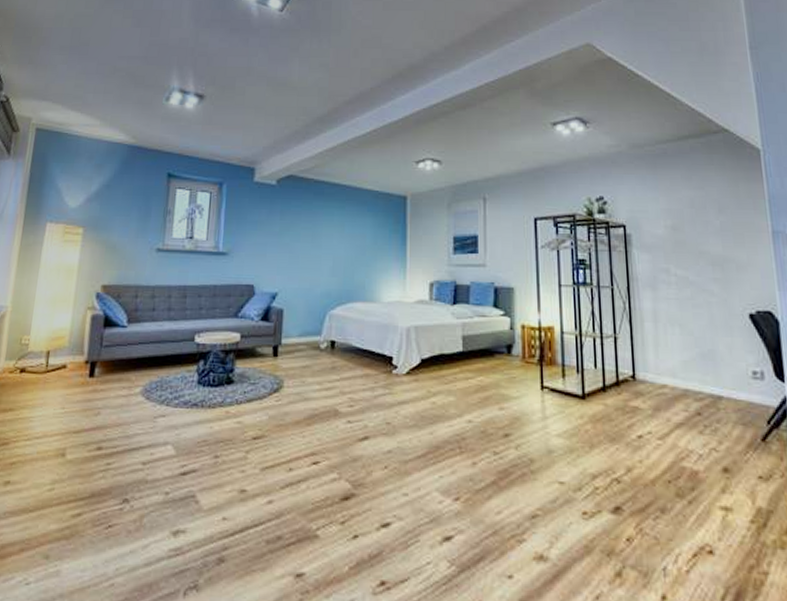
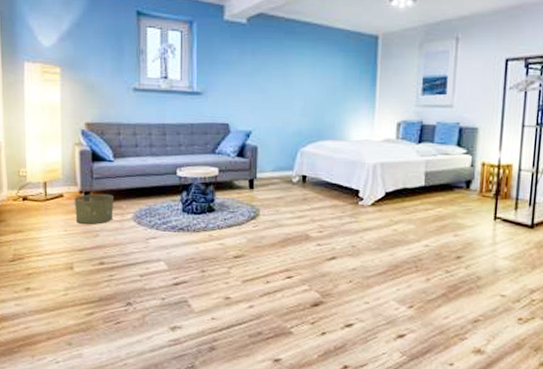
basket: none [76,363,124,400] -> present [74,193,115,224]

